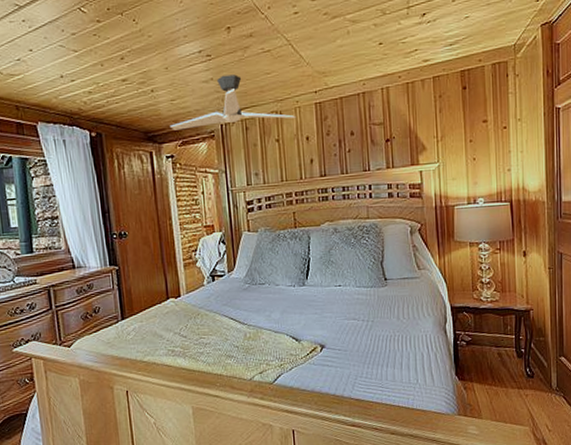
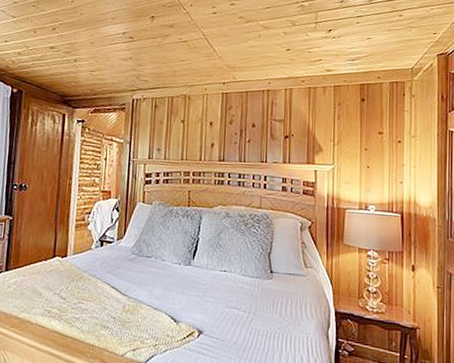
ceiling fan: present [170,74,296,131] -> none [86,56,203,103]

